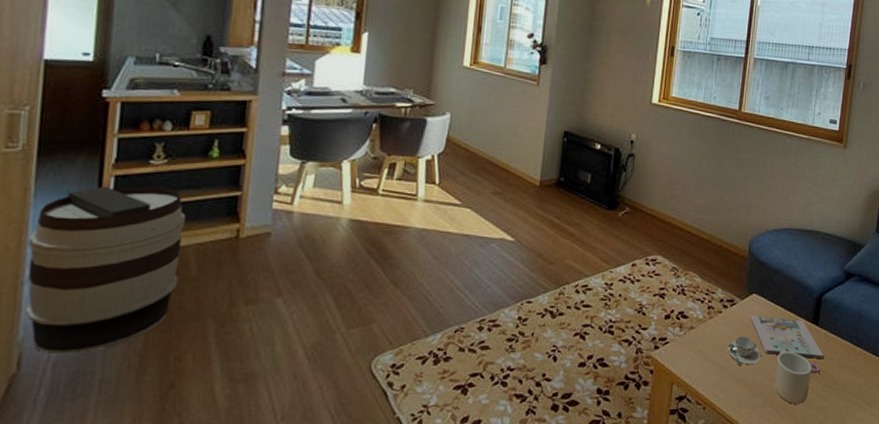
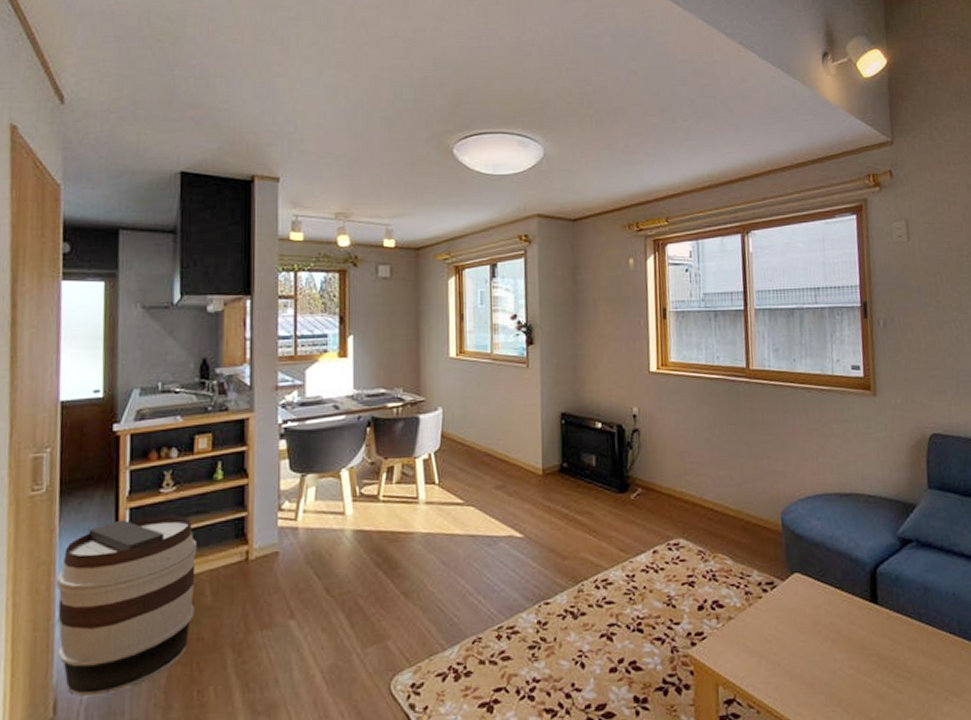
teacup: present [728,336,761,365] -> none [775,623,815,658]
magazine: present [750,315,824,373] -> none [796,598,890,662]
mug: present [775,350,812,404] -> none [834,636,880,701]

